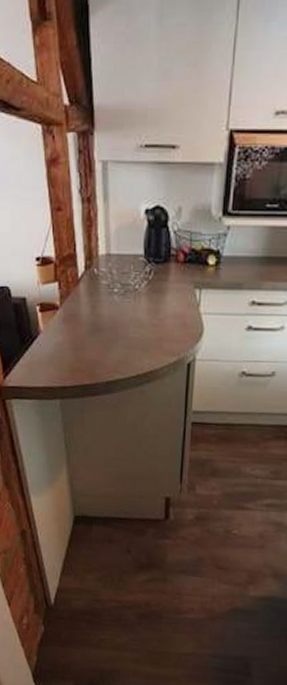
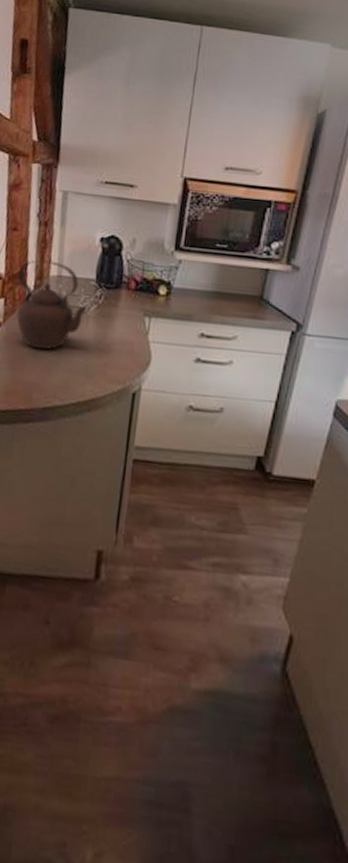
teapot: none [67,239,139,329] -> present [16,259,88,351]

